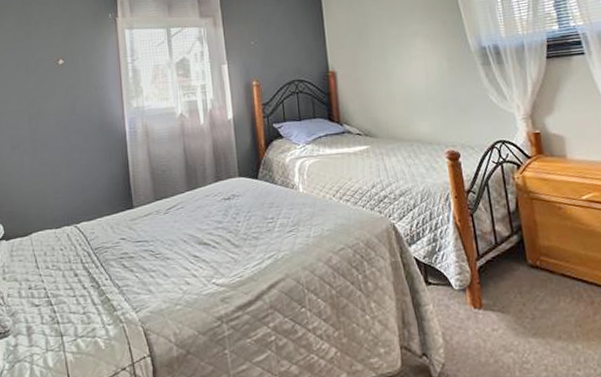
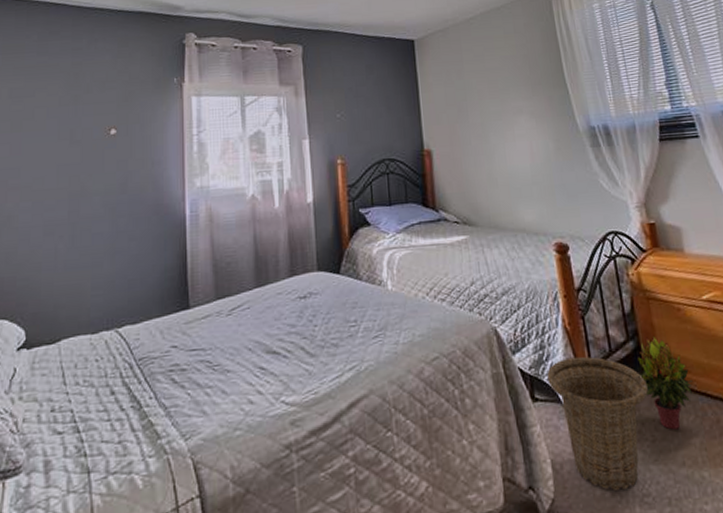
basket: none [439,248,529,359] -> present [547,356,648,492]
potted plant: none [519,231,571,310] -> present [636,336,693,430]

